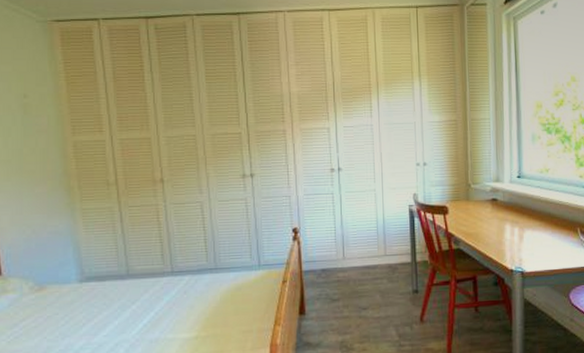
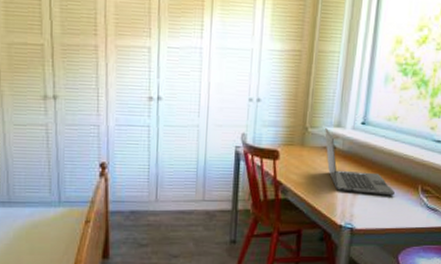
laptop: none [486,184,556,240] -> present [325,128,395,196]

